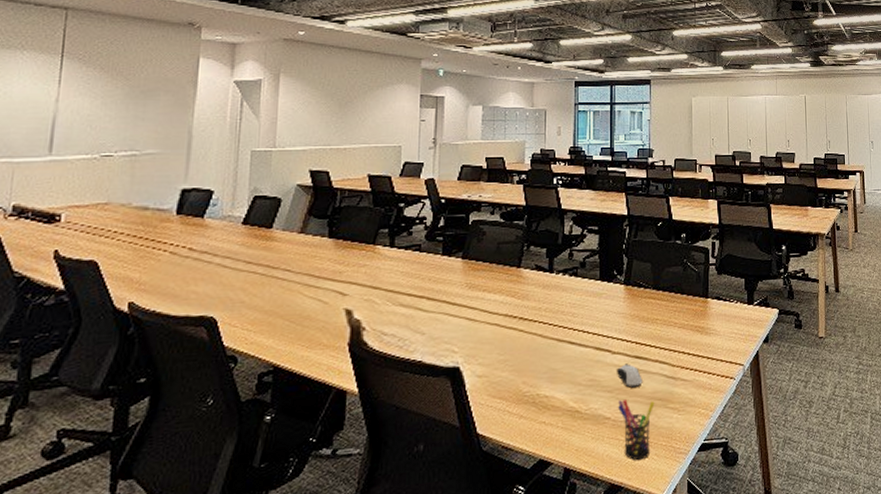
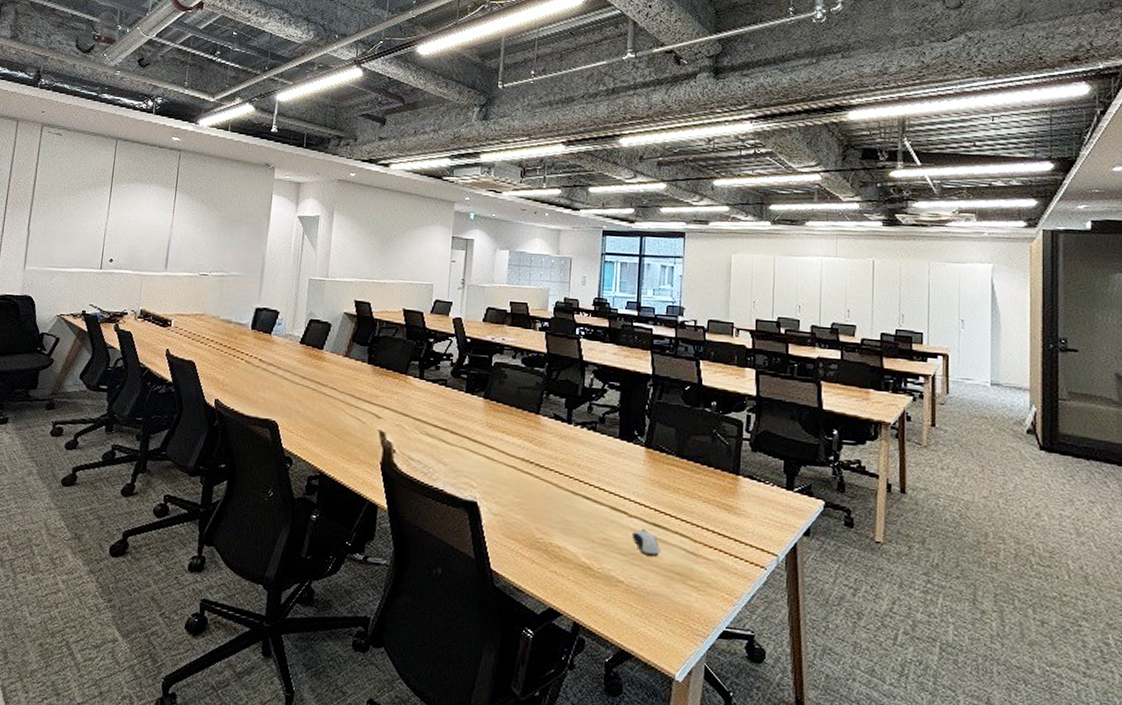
pen holder: present [617,399,655,461] -> none [631,566,672,633]

